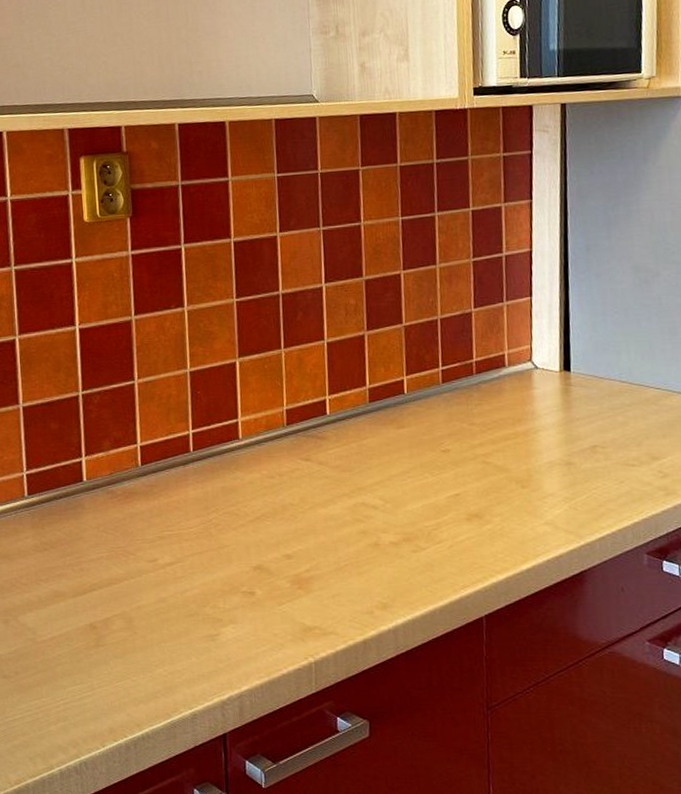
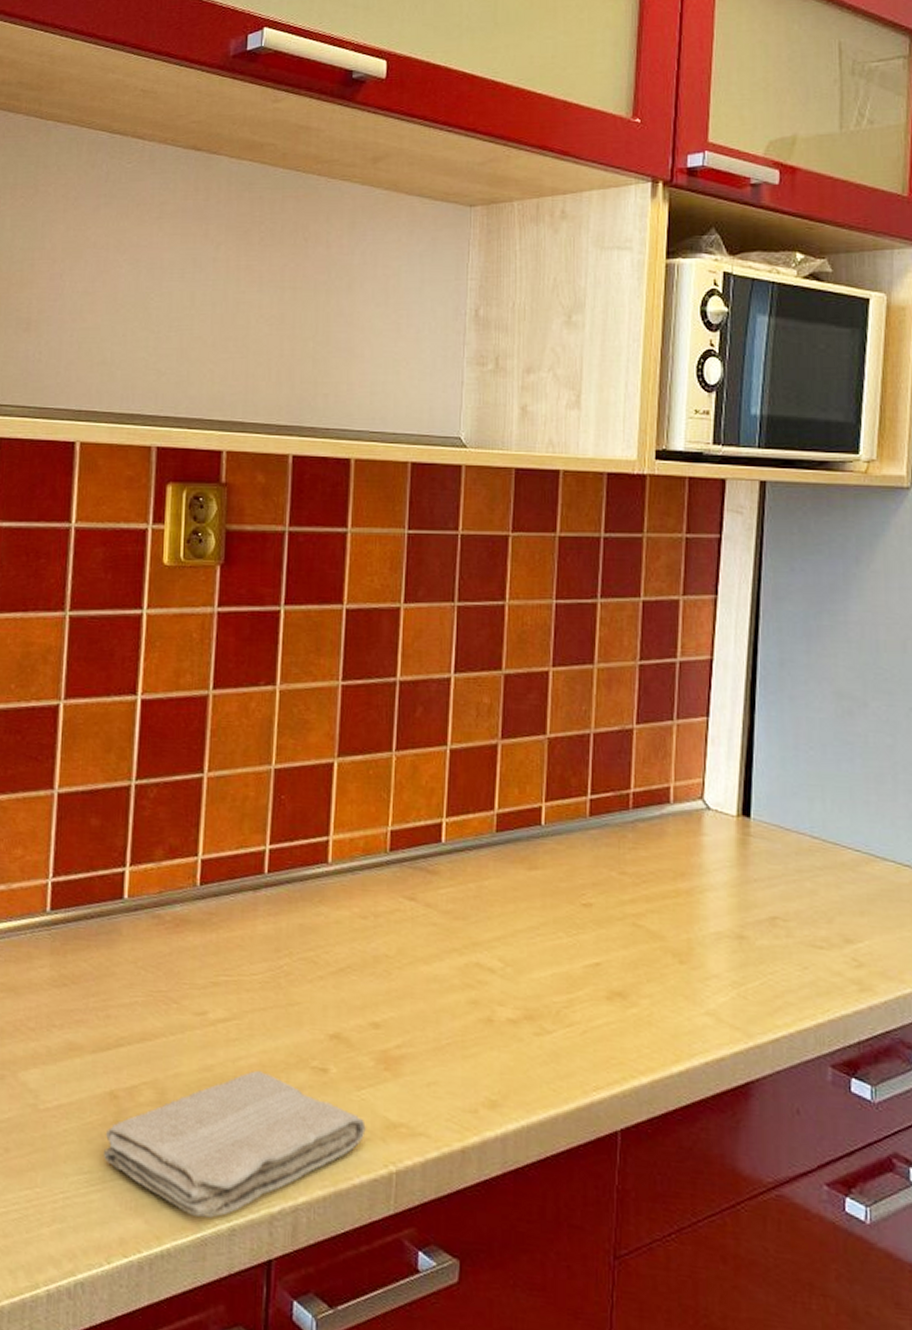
washcloth: none [90,598,288,708] -> present [104,1070,366,1218]

